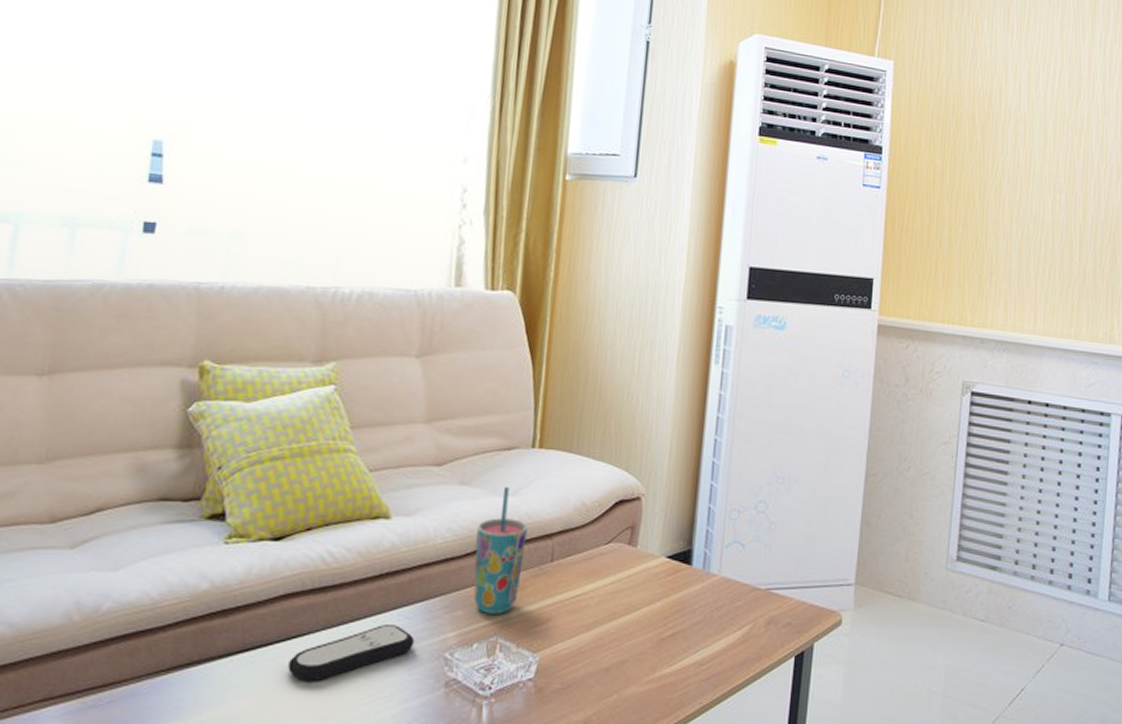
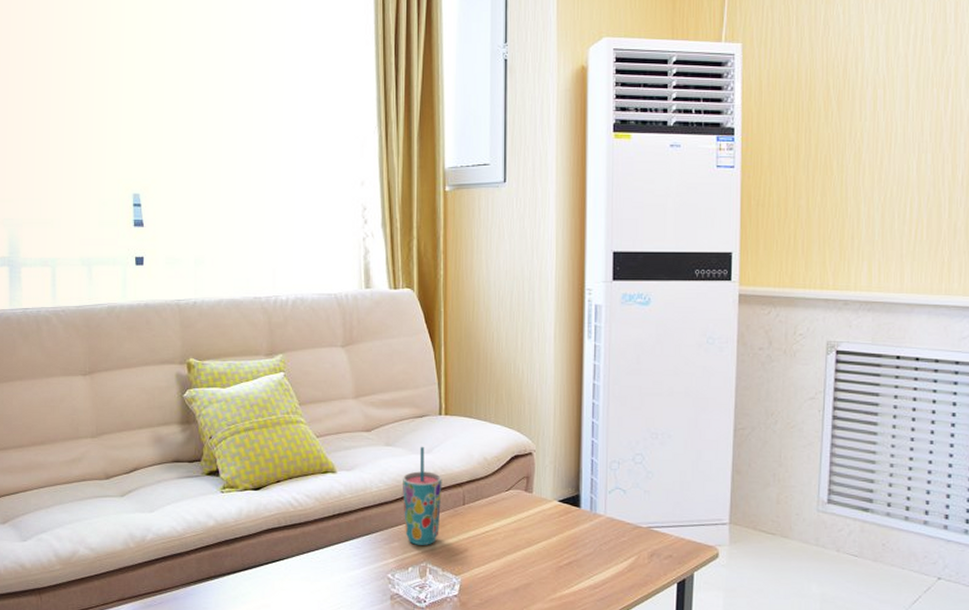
remote control: present [288,625,415,682] -> none [276,552,364,593]

